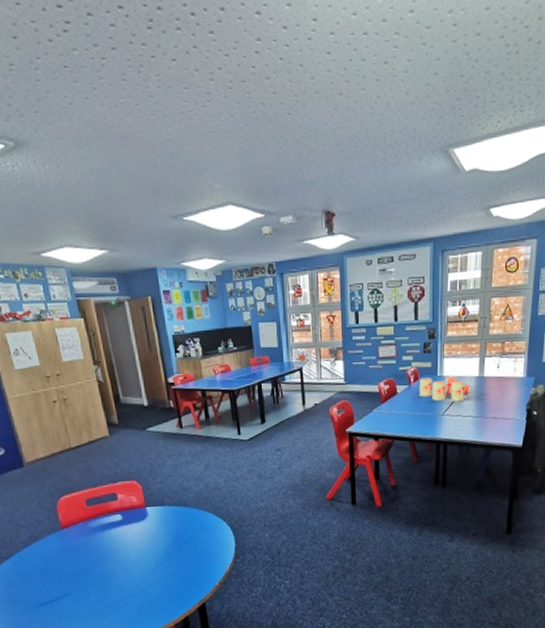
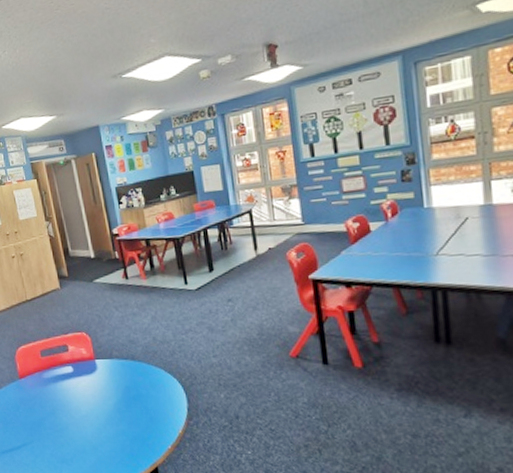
toy blocks: present [419,376,471,402] -> none [399,206,475,238]

